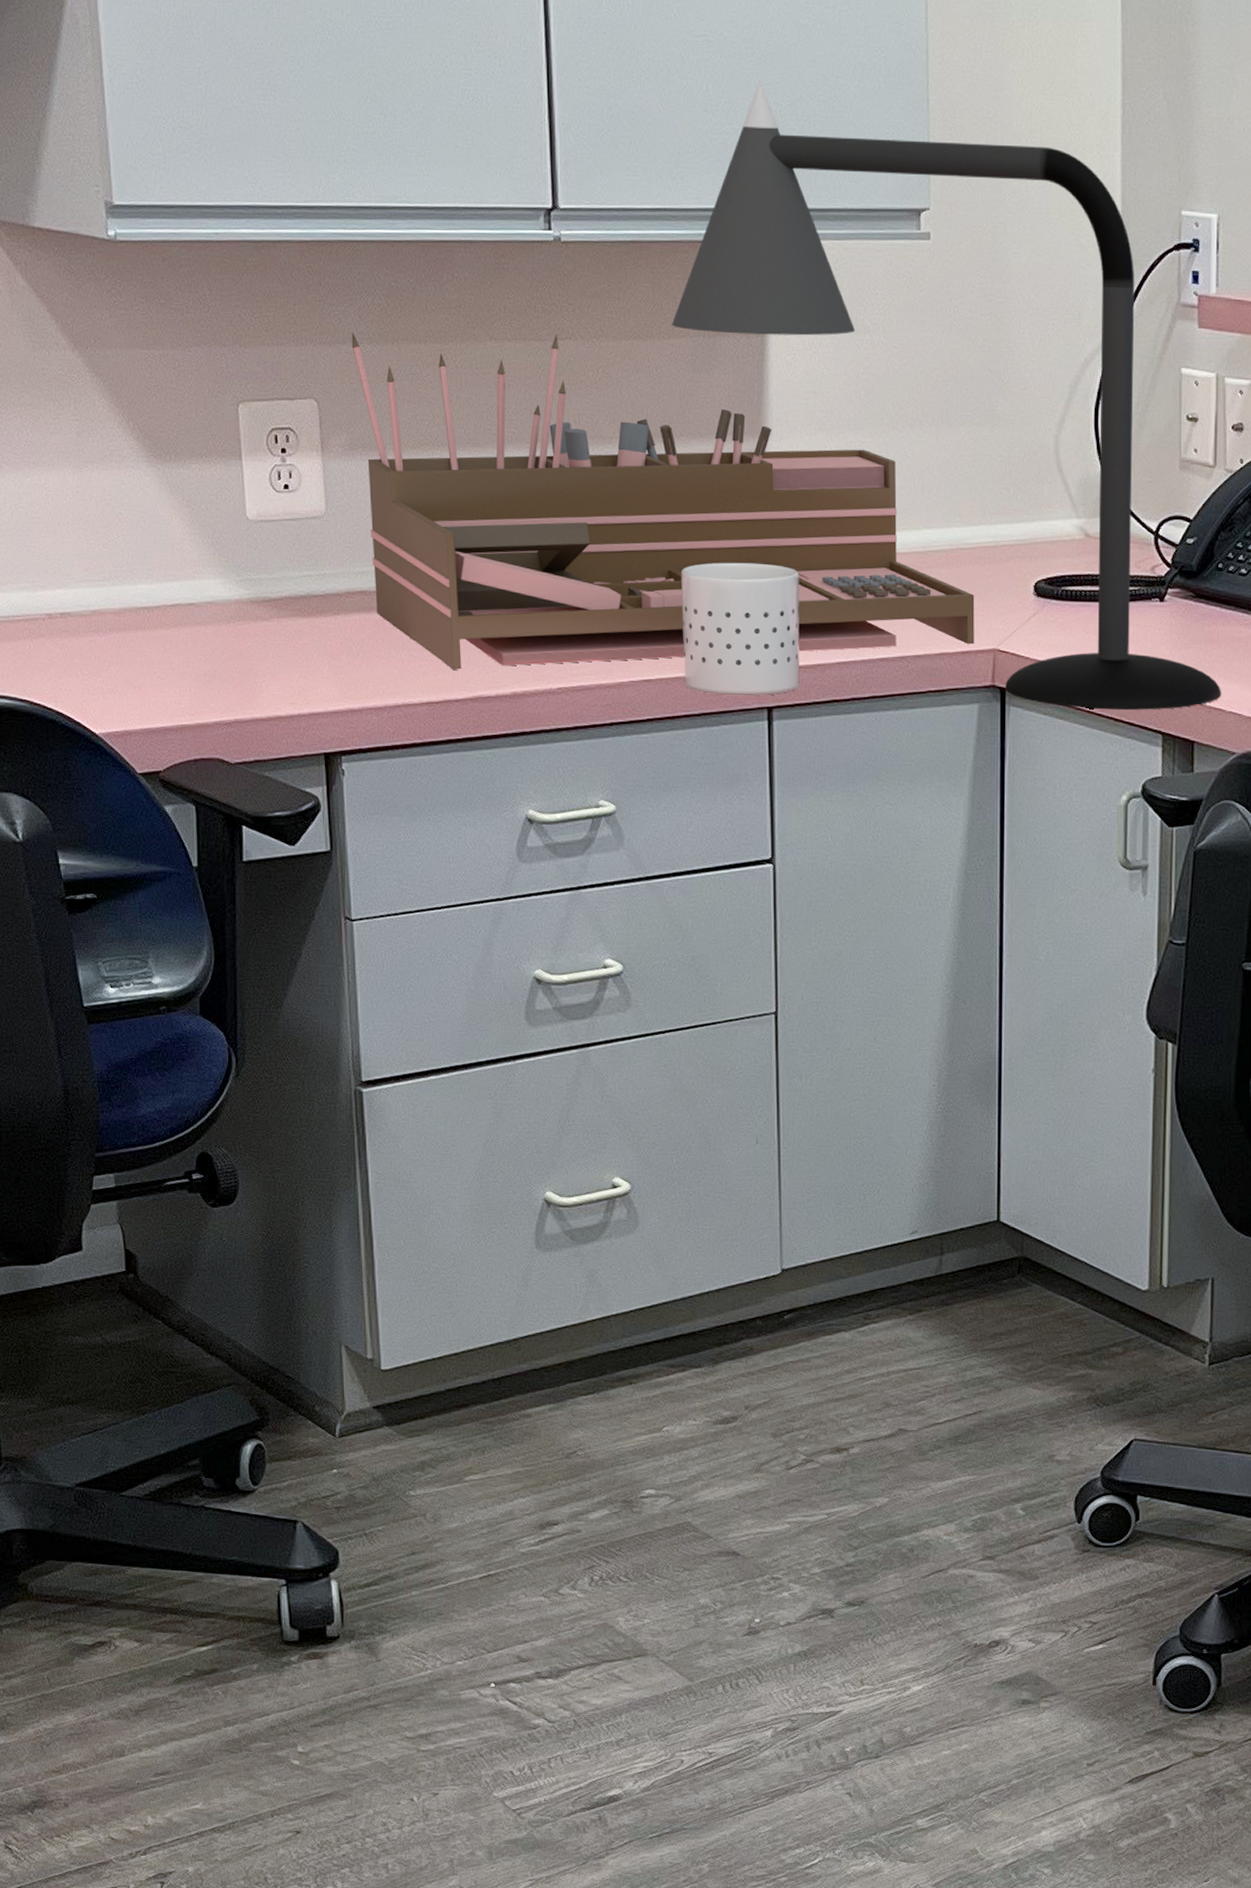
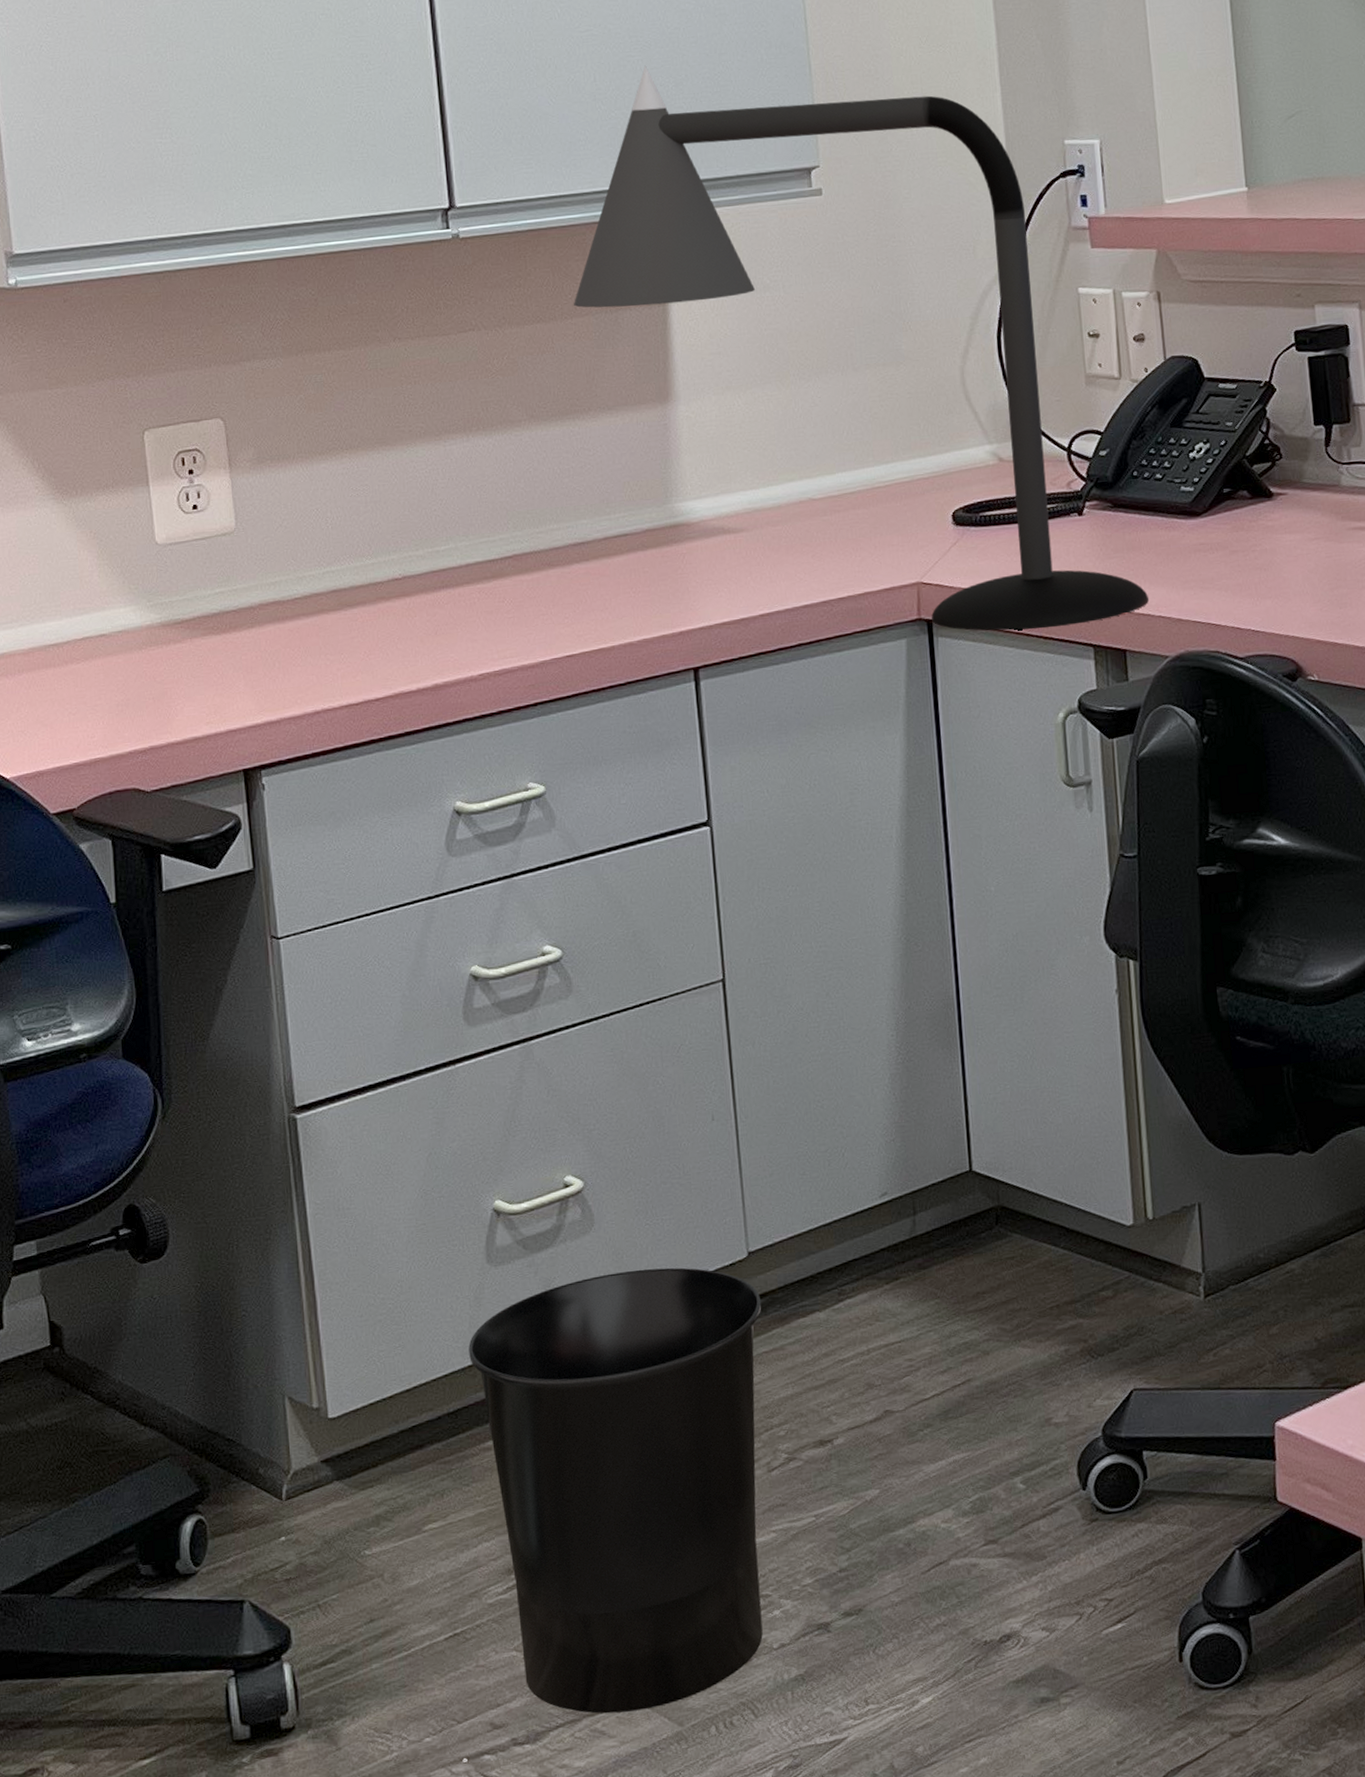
desk organizer: present [351,333,975,670] -> none [255,327,897,669]
waste bin: none [514,1271,791,1663] -> present [468,1267,763,1714]
mug: present [680,562,799,696] -> none [596,525,724,662]

